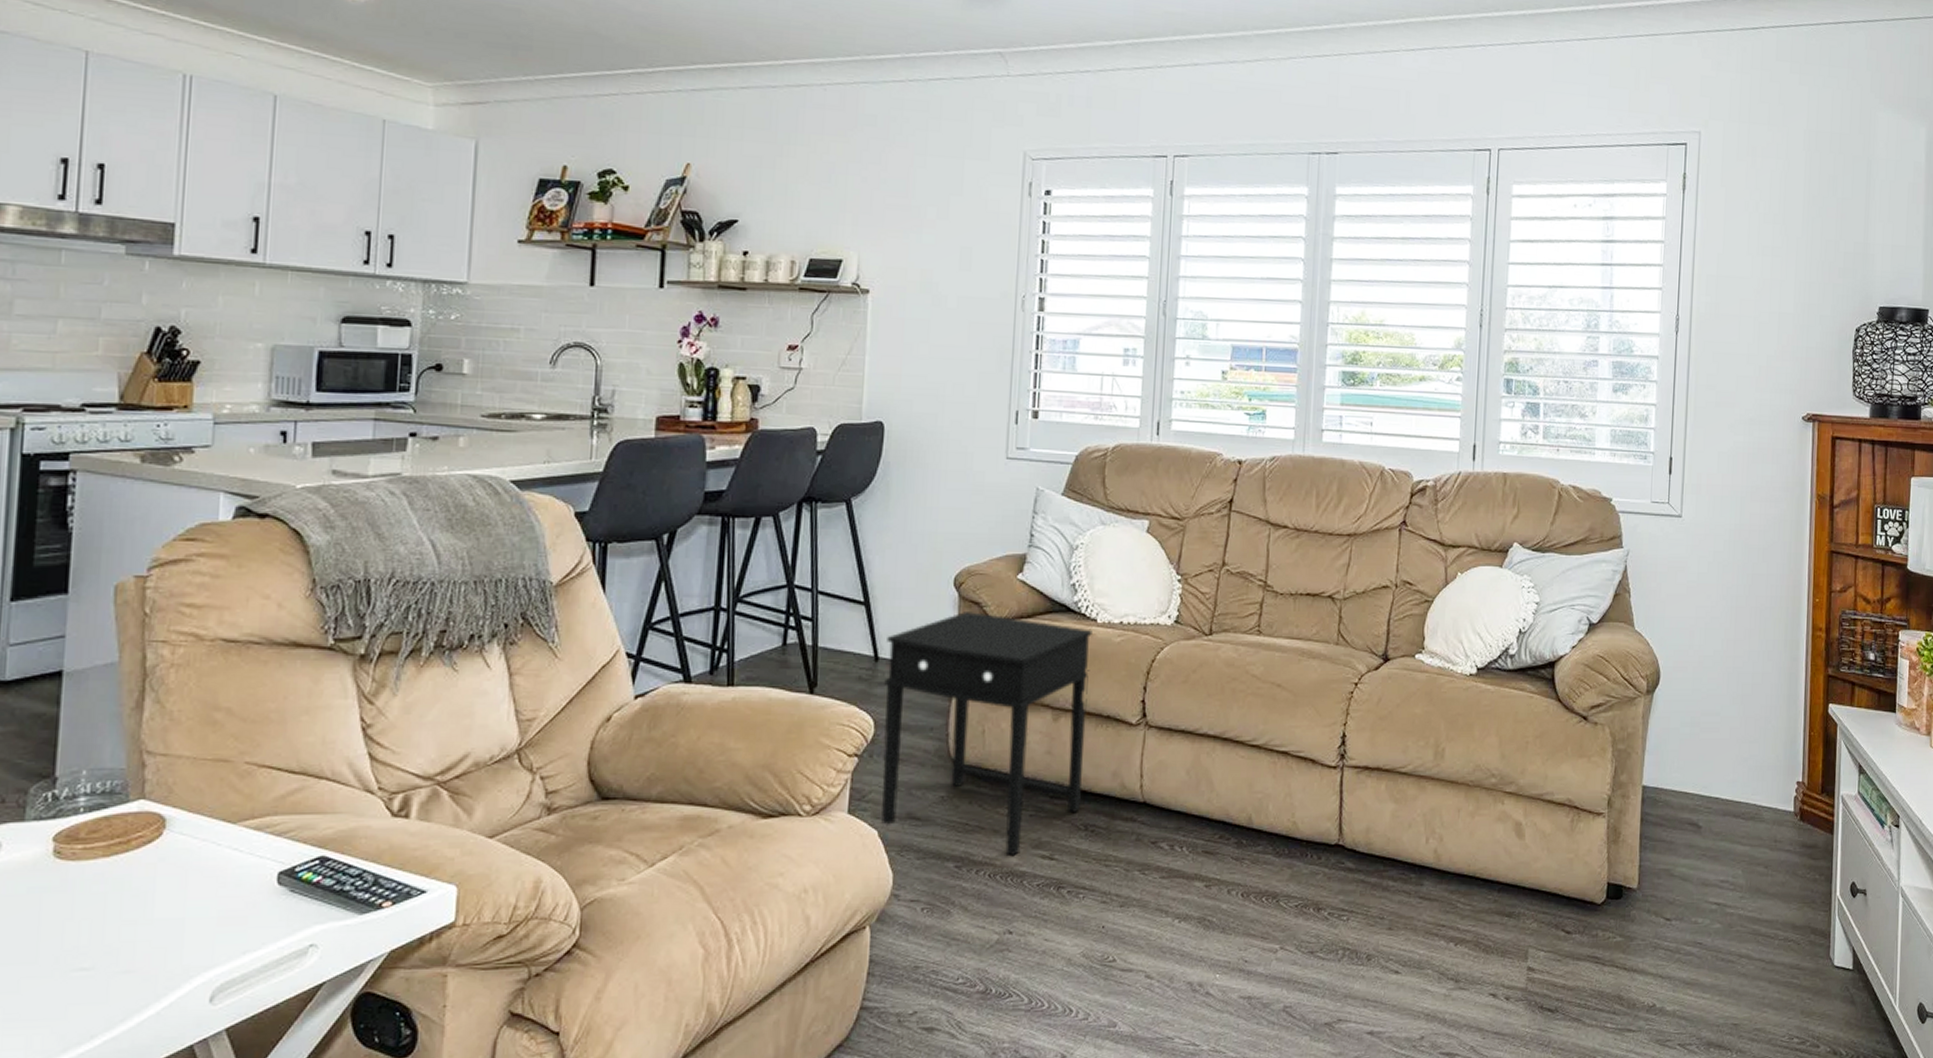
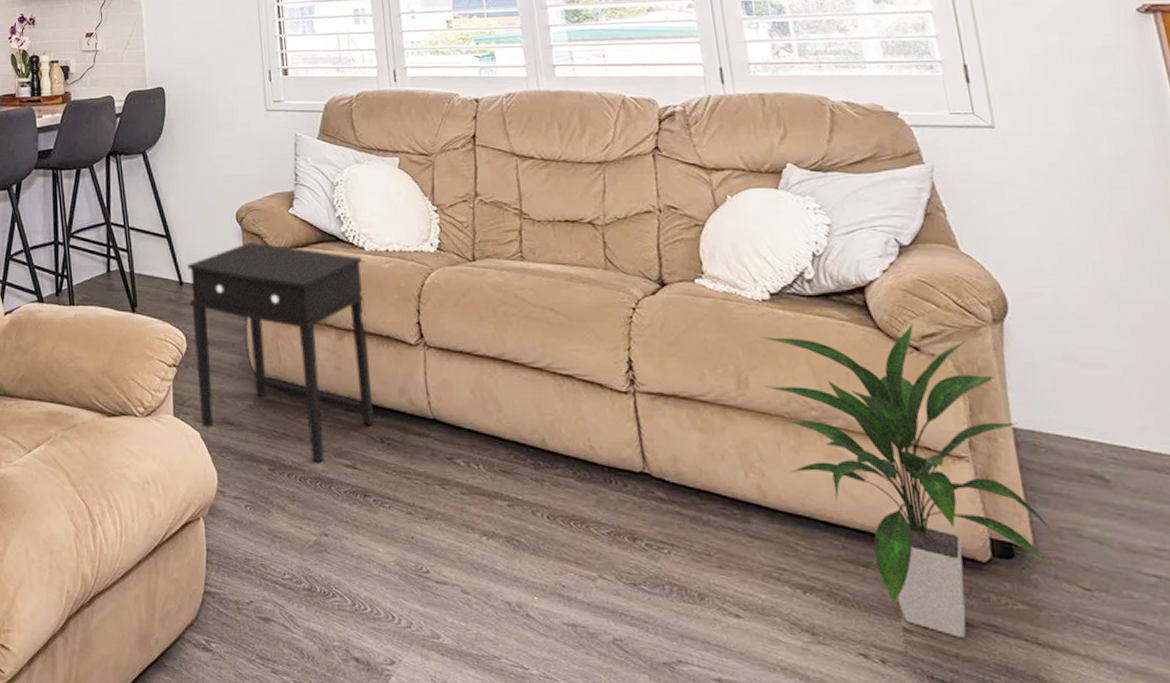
indoor plant: none [1456,696,1654,971] -> present [759,324,1054,638]

